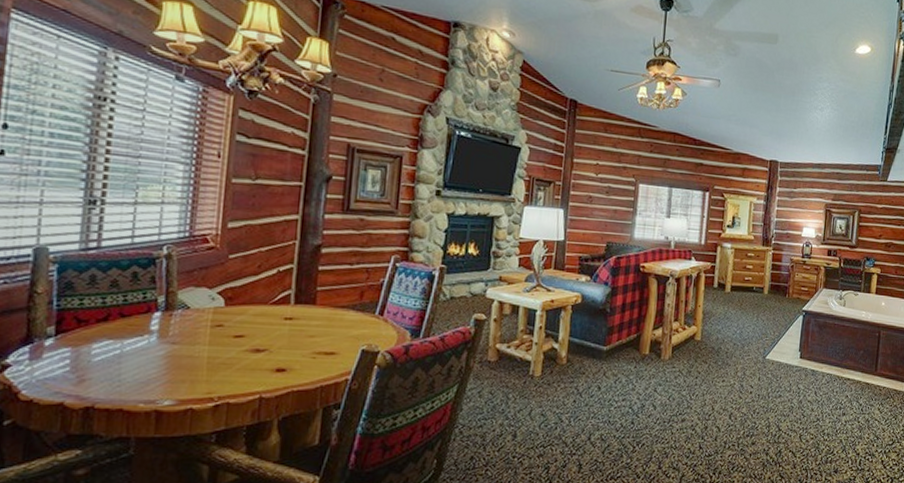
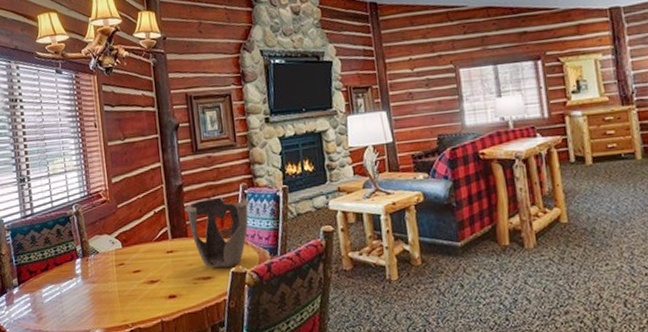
decorative bowl: none [318,265,401,345] -> present [184,197,251,268]

